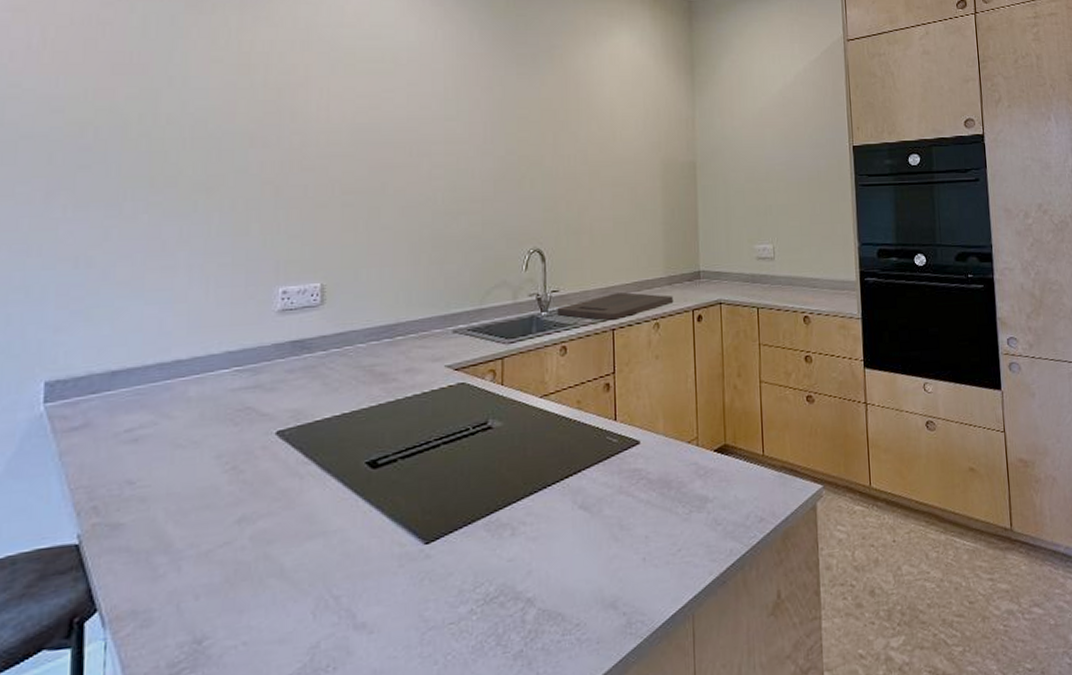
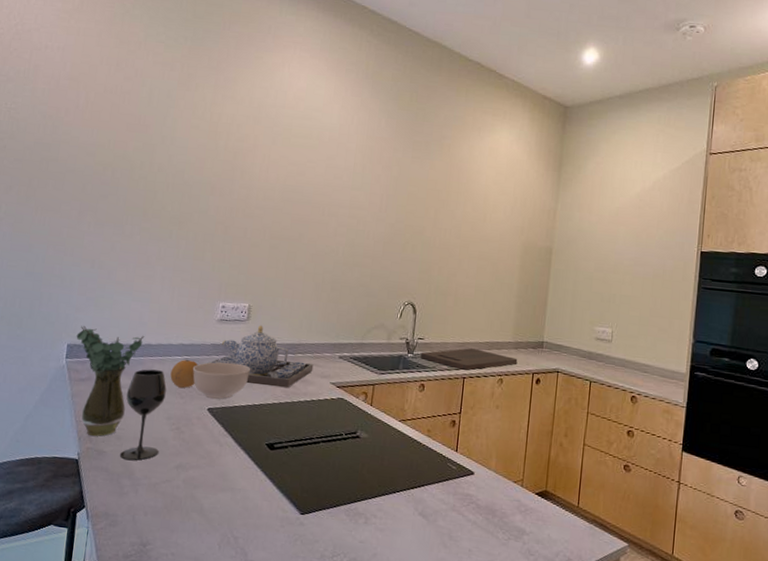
vase: none [58,350,170,506] -> present [76,326,145,436]
wineglass: none [146,393,211,528] -> present [119,369,167,460]
fruit: none [215,370,256,411] -> present [170,359,199,388]
bowl: none [247,363,334,417] -> present [192,362,251,399]
tea set: none [269,307,420,387] -> present [207,325,314,388]

